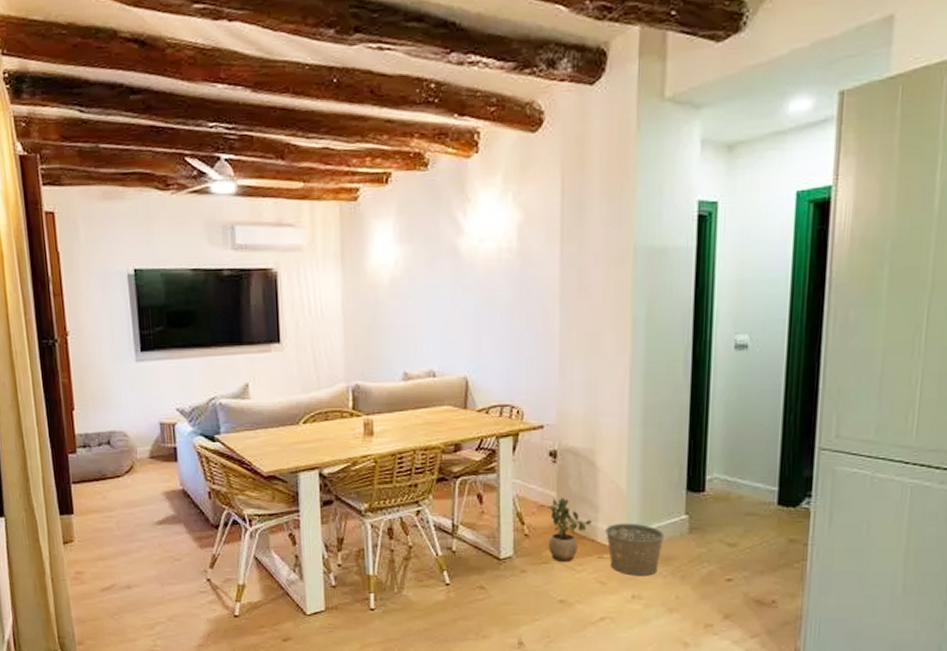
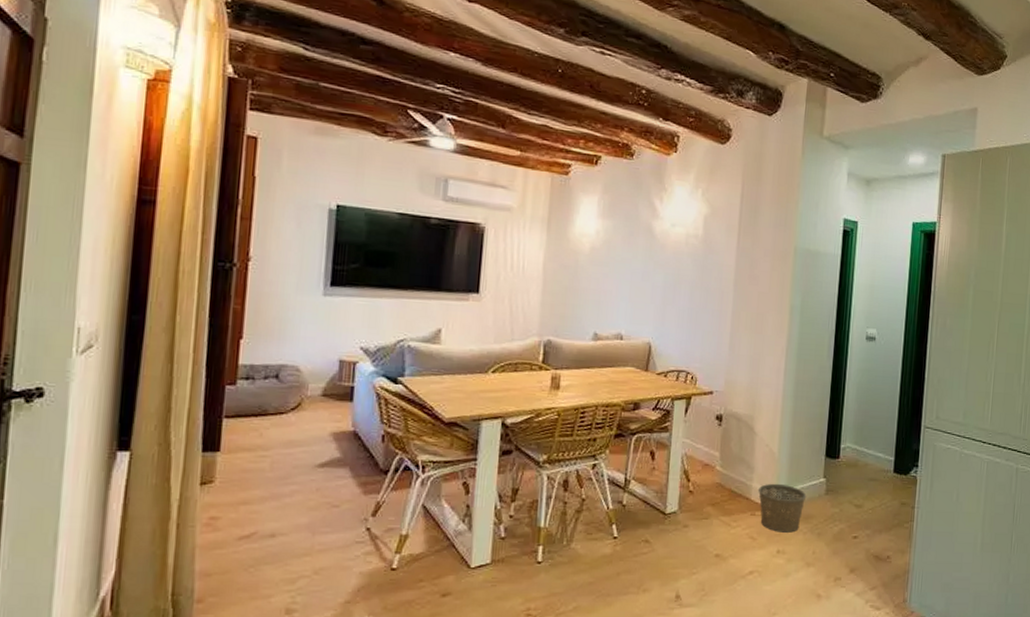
potted plant: present [547,498,592,563] -> none [709,458,748,519]

